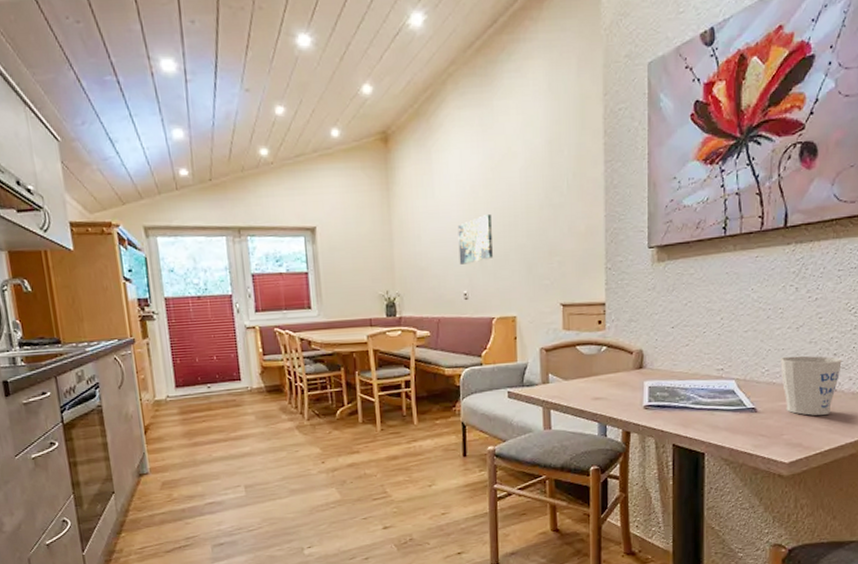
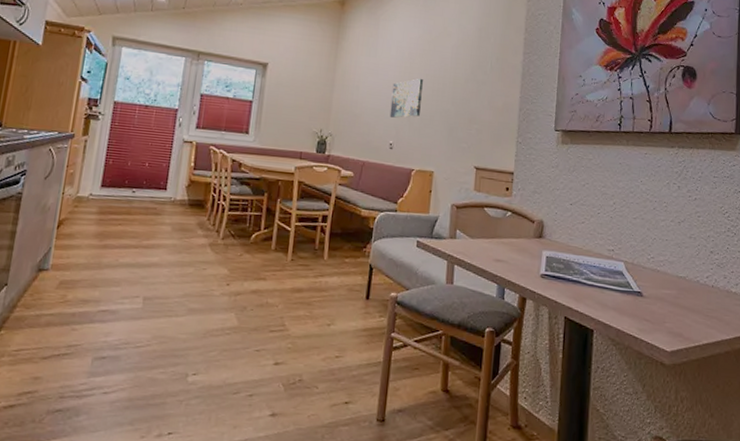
mug: present [780,355,842,416] -> none [664,247,718,309]

